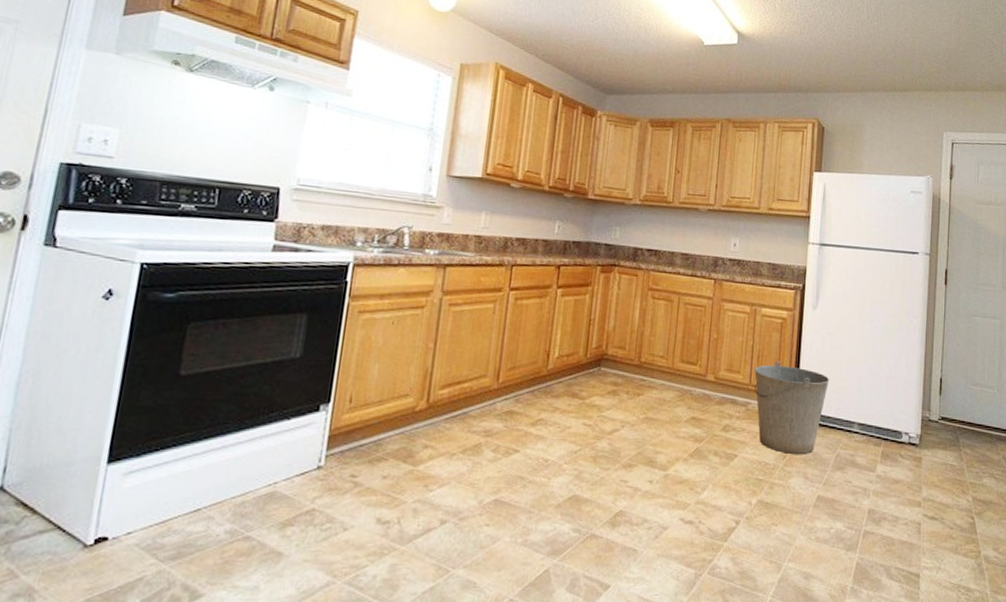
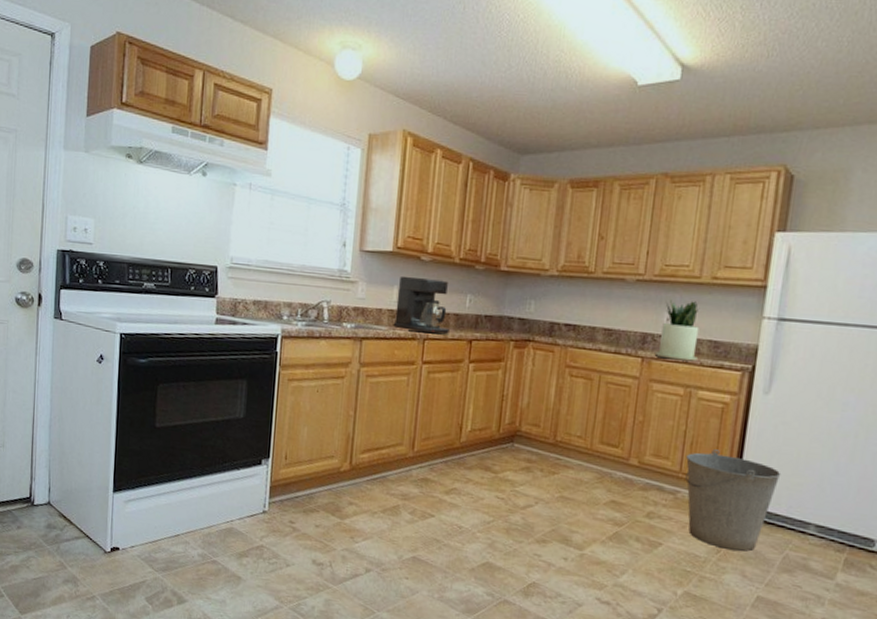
coffee maker: none [480,202,538,261] -> present [393,276,450,335]
planter: none [725,227,761,283] -> present [654,299,700,363]

